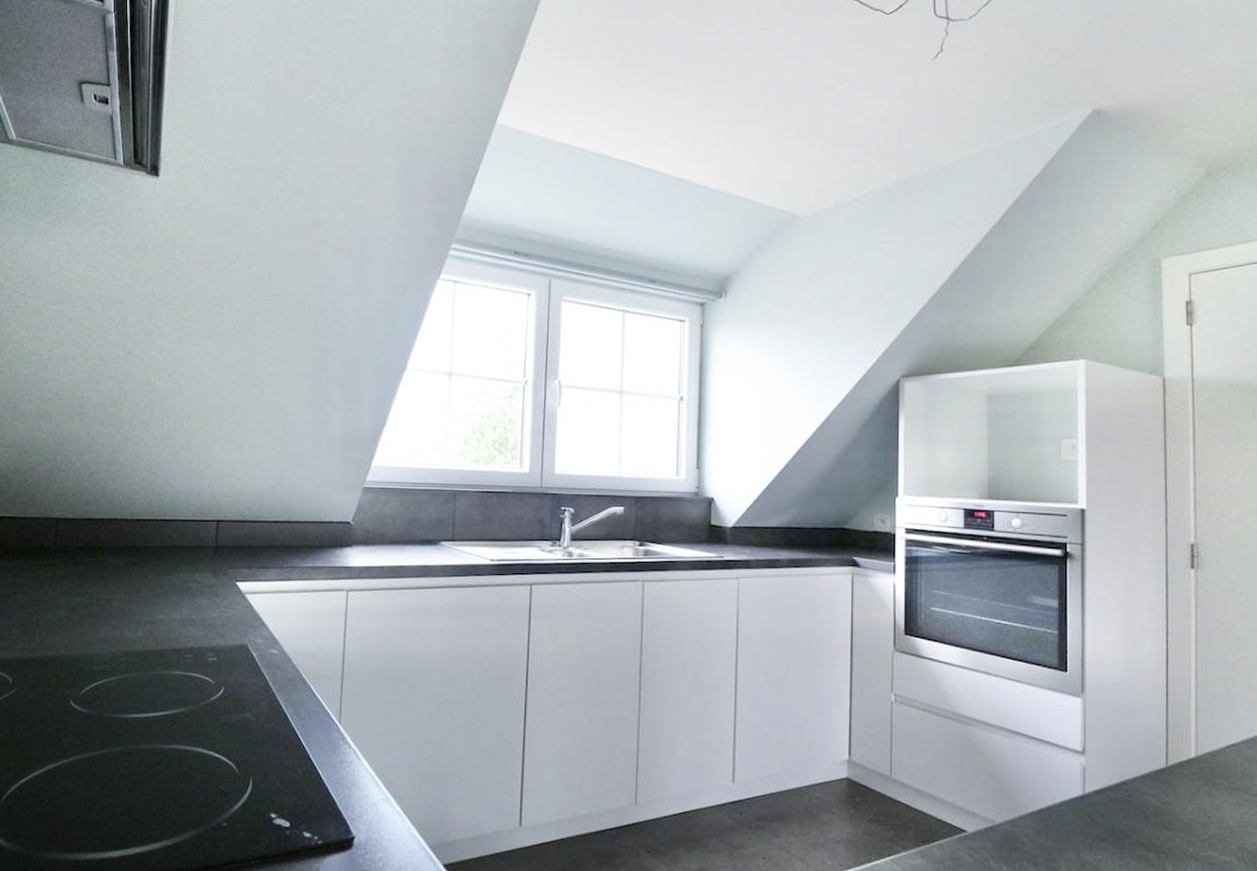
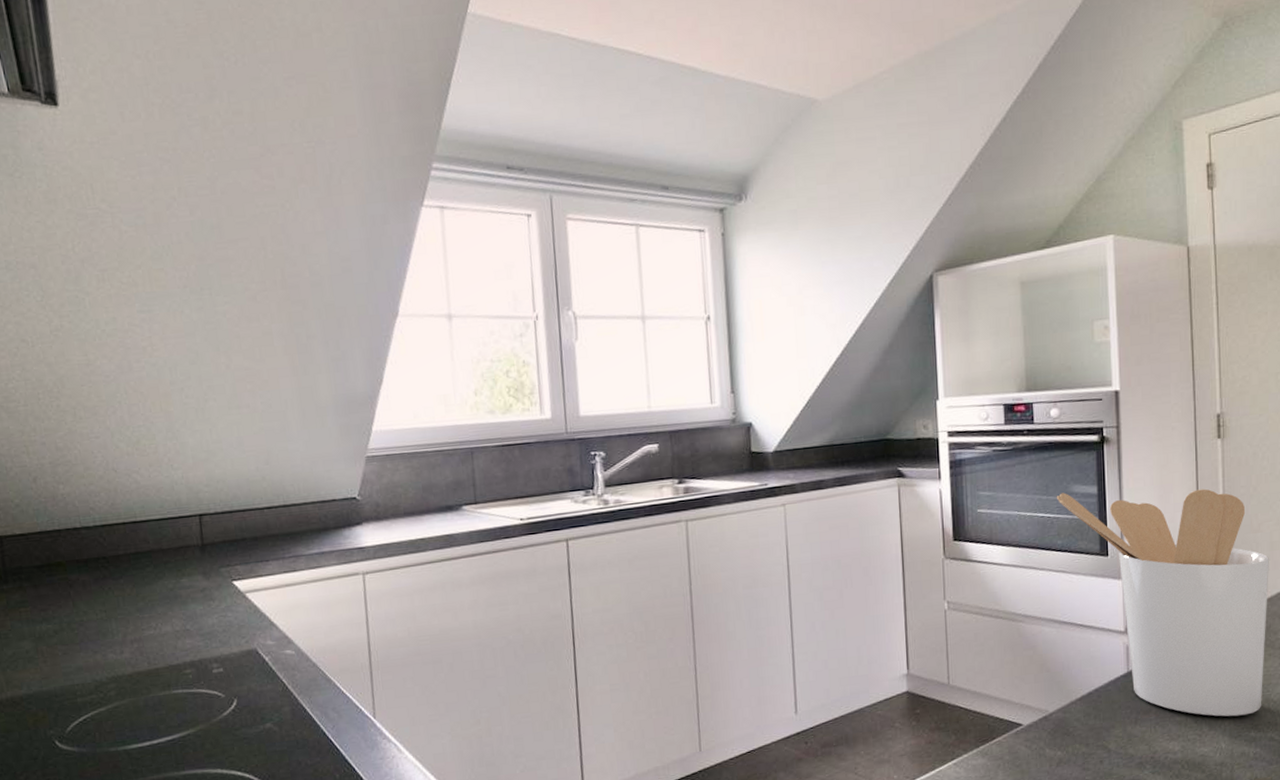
utensil holder: none [1014,602,1247,862] -> present [1056,488,1270,717]

